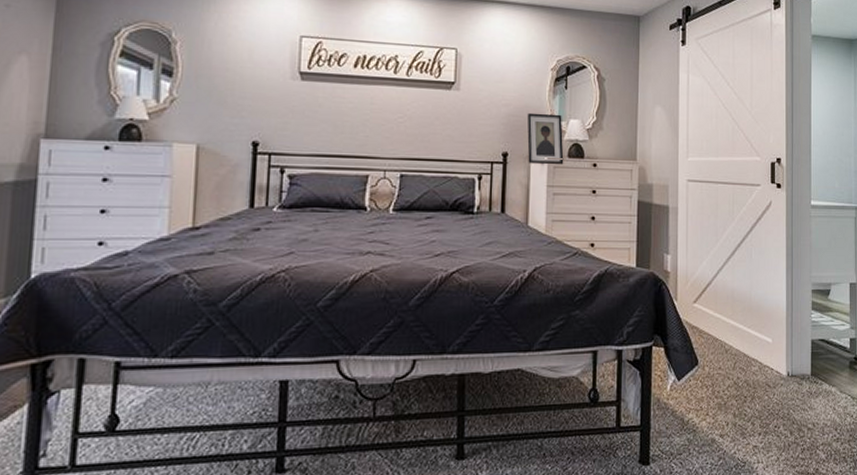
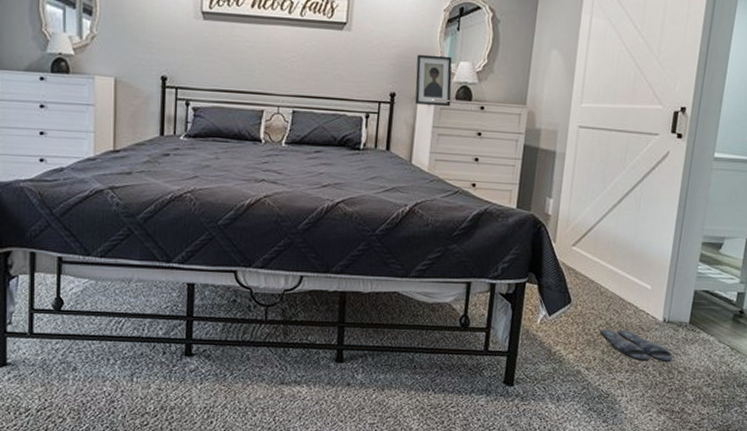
slippers: none [729,389,800,421] -> present [599,329,672,362]

